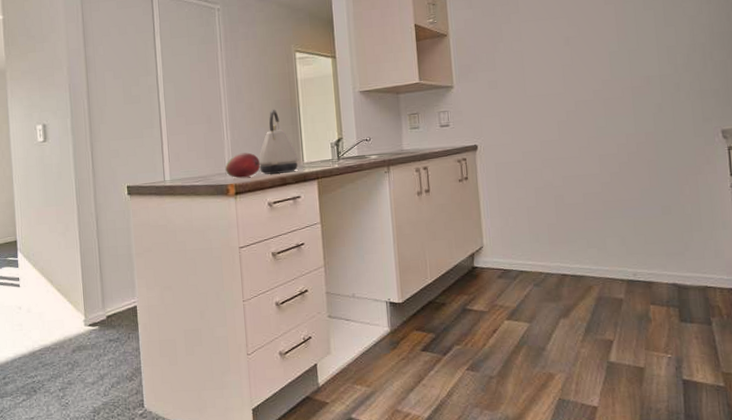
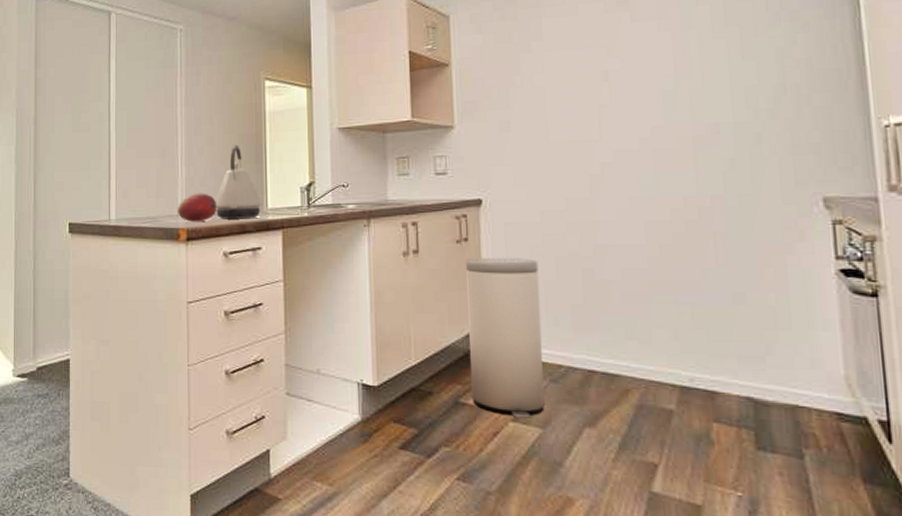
pedal bin: none [466,190,531,317] -> present [465,257,545,418]

